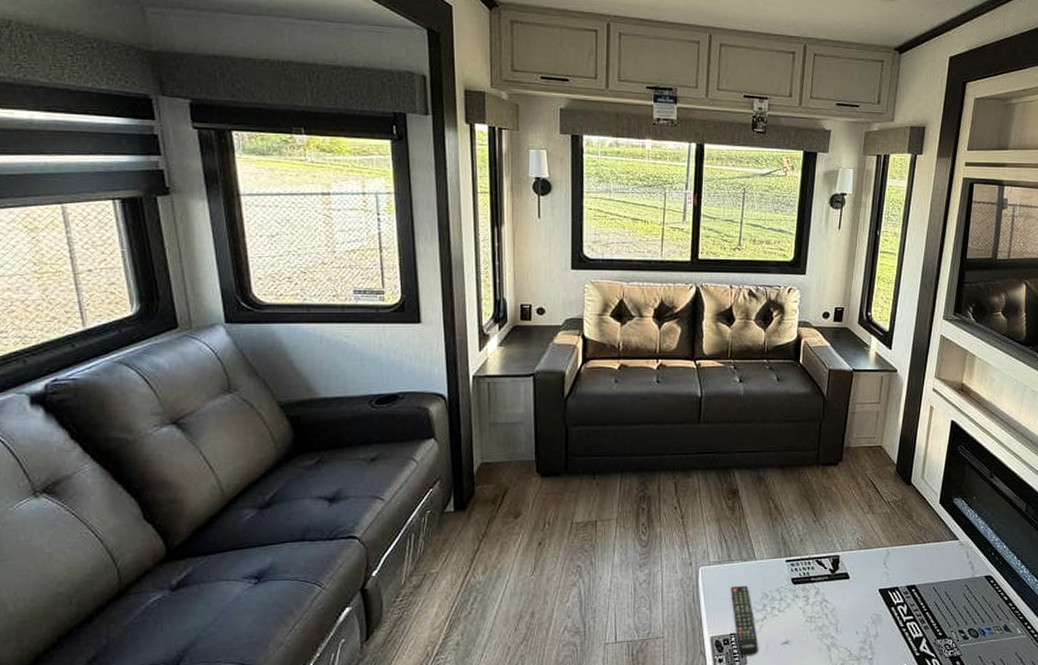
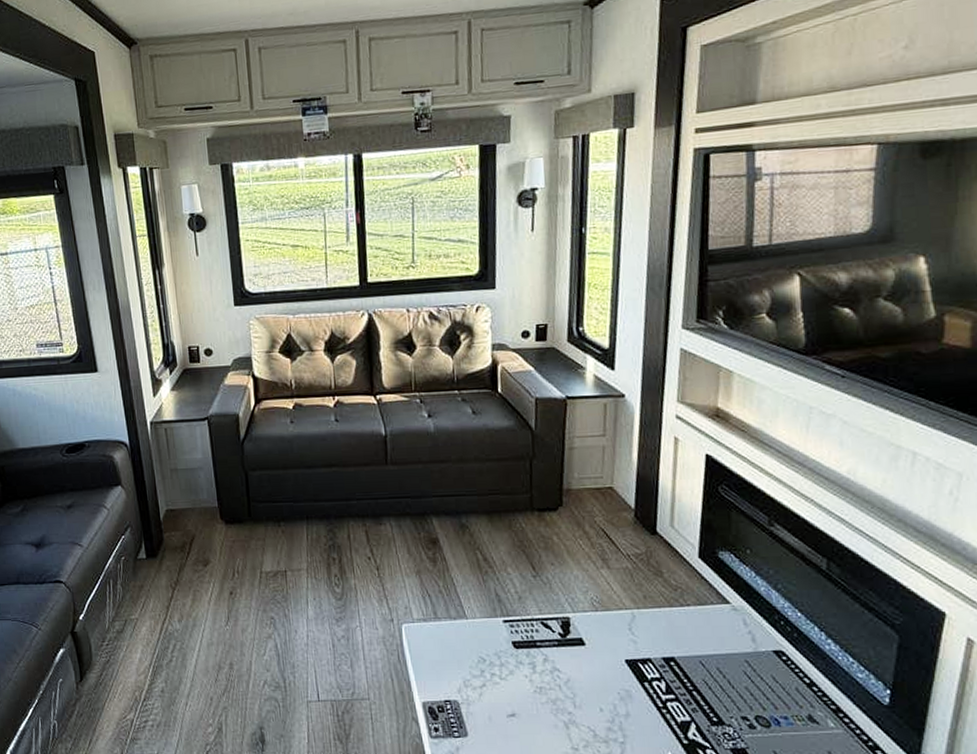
remote control: present [730,585,759,657] -> none [439,647,480,727]

